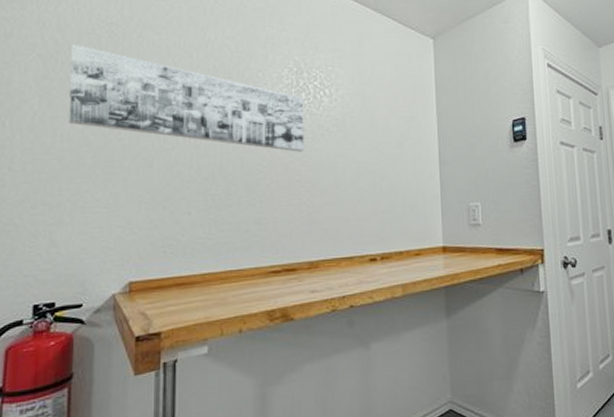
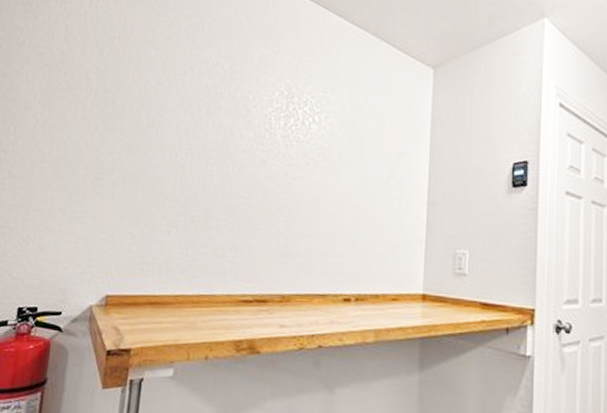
wall art: present [69,43,305,152] -> none [66,55,292,180]

